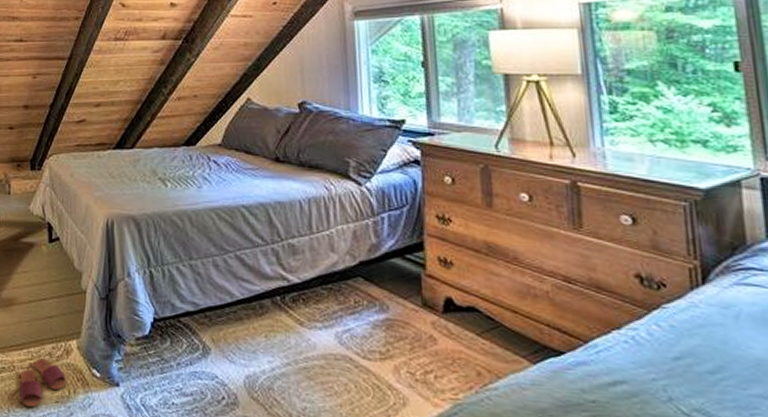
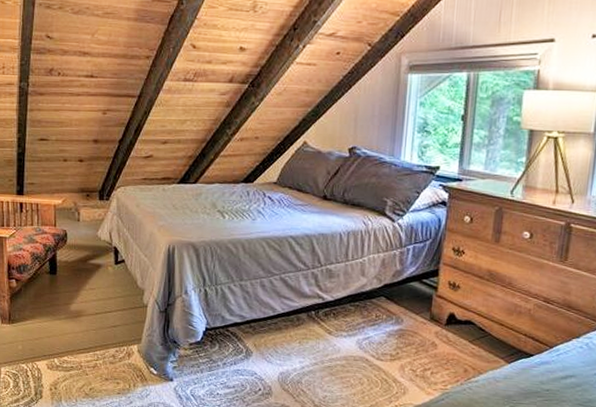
slippers: present [19,357,66,407] -> none [86,359,127,398]

